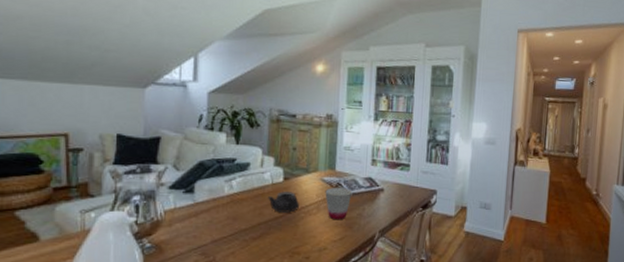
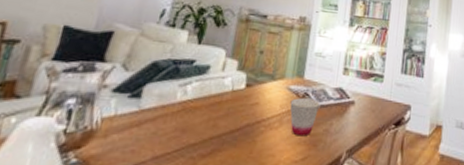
teapot: present [268,191,299,213] -> none [225,100,260,126]

